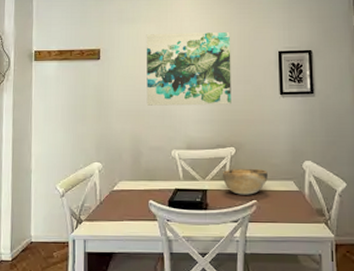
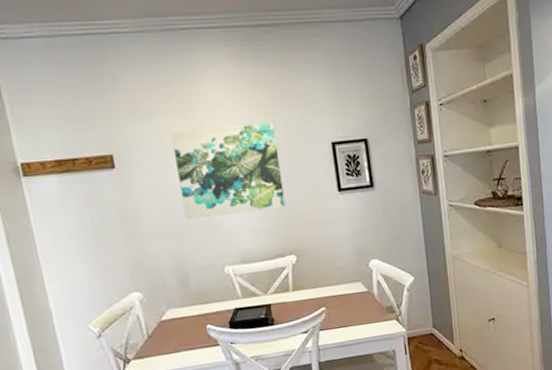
decorative bowl: present [222,168,268,195] -> none [285,274,335,305]

